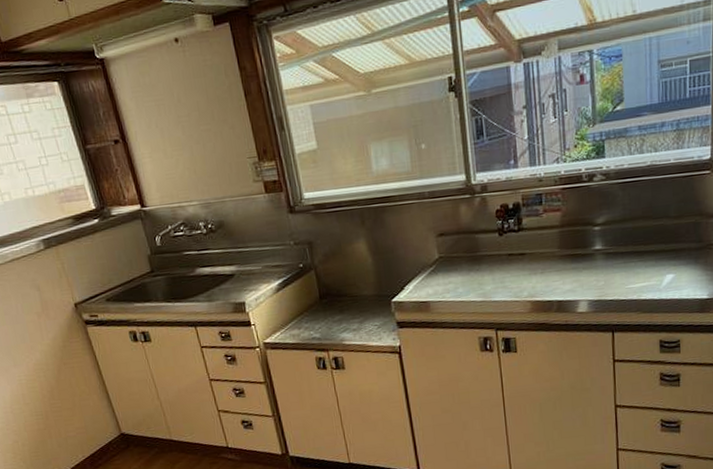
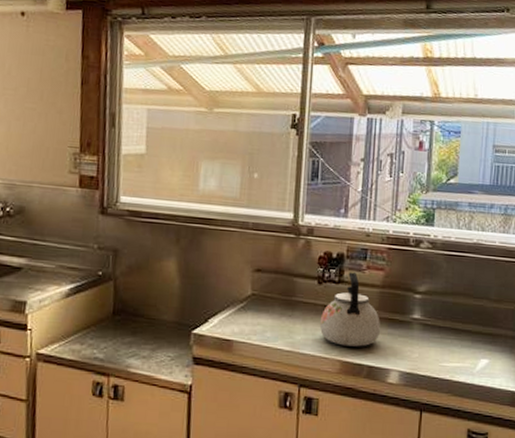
kettle: none [506,218,564,288] -> present [319,272,380,347]

